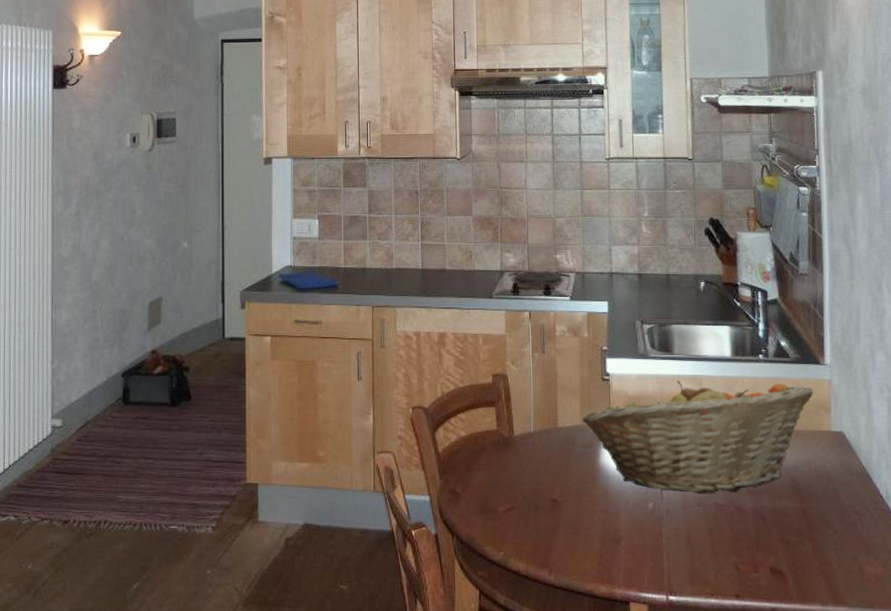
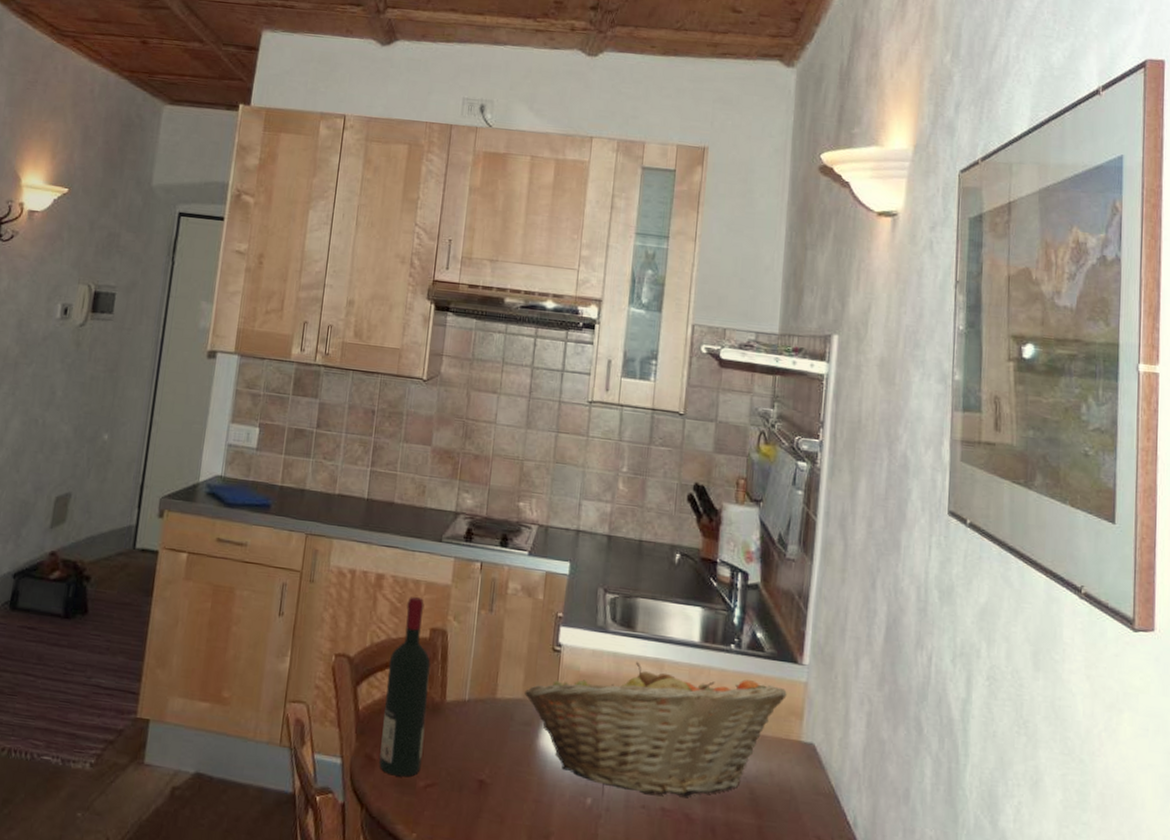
wine bottle: none [459,349,500,505] -> present [379,597,431,777]

